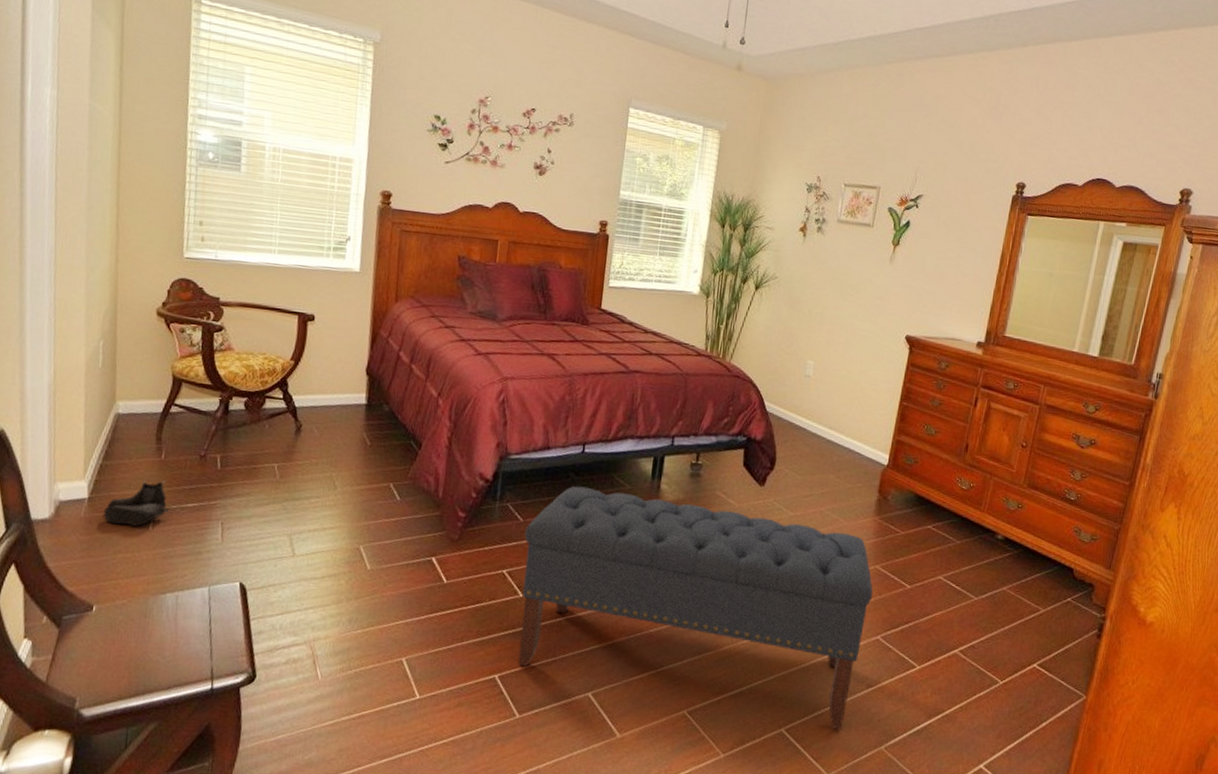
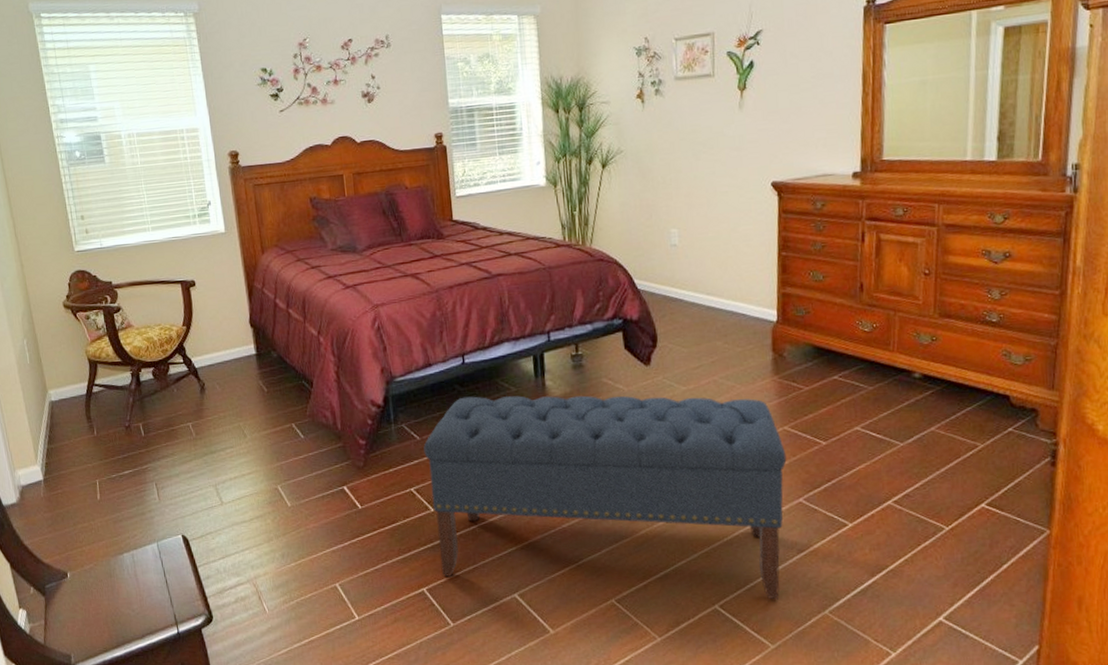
boots: present [103,480,170,527] -> none [58,454,111,499]

